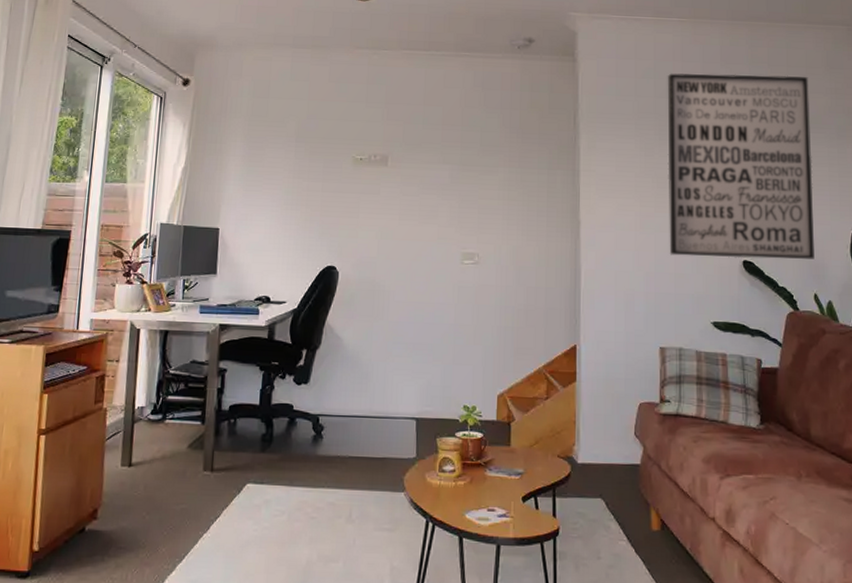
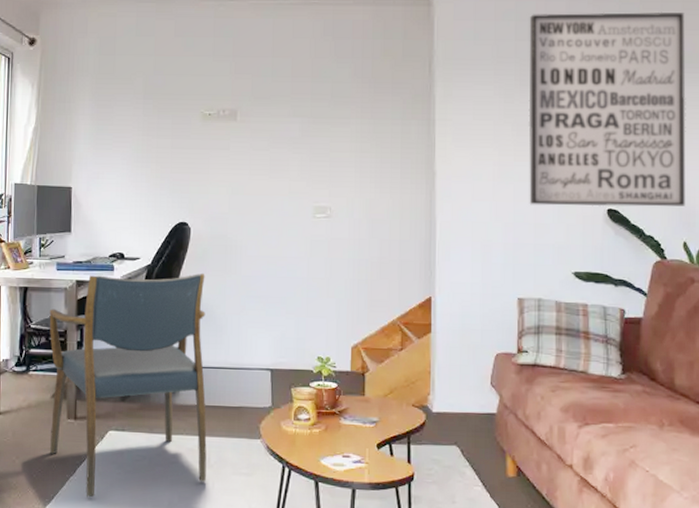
armchair: none [183,318,352,557] -> present [49,273,207,498]

